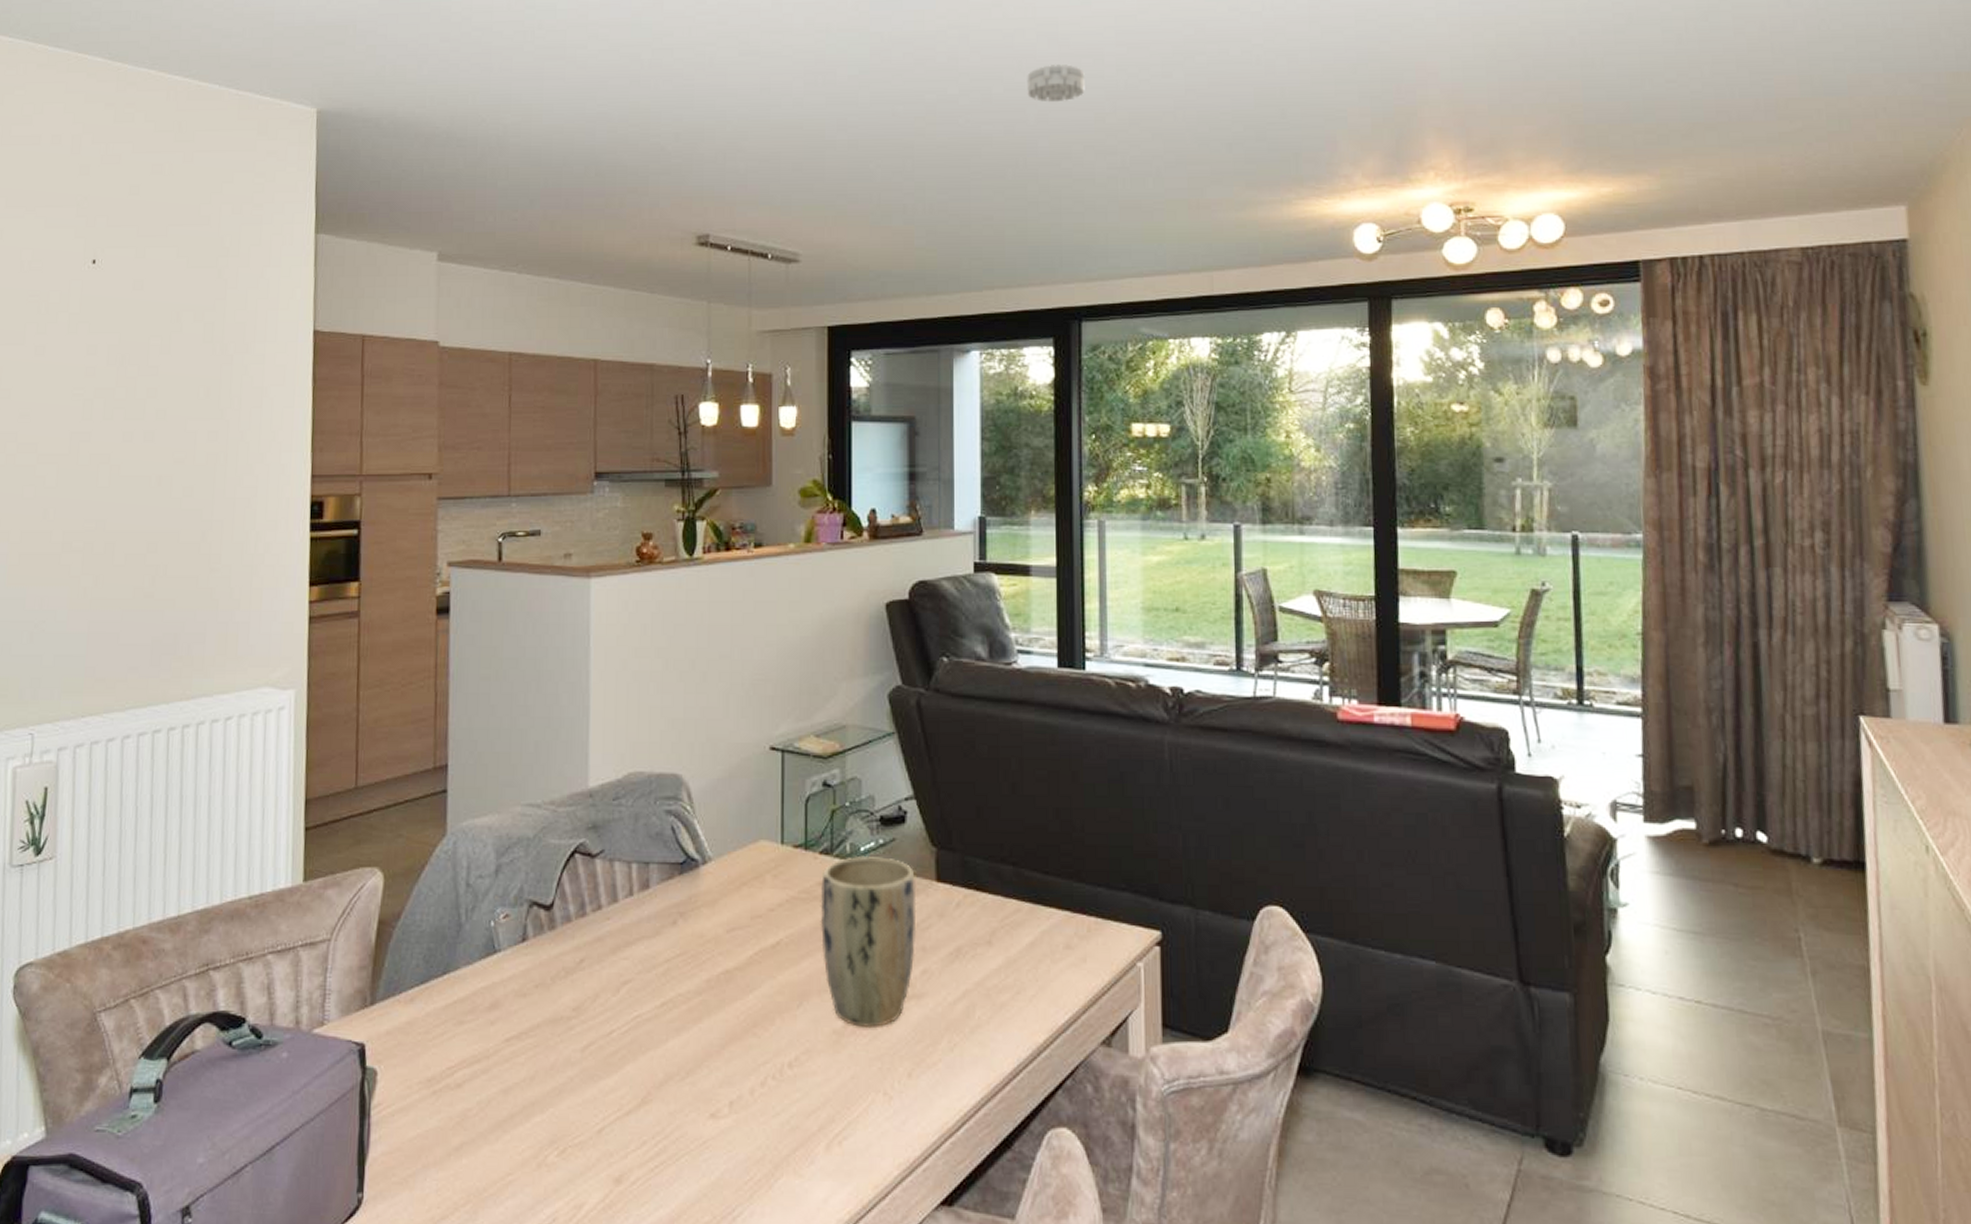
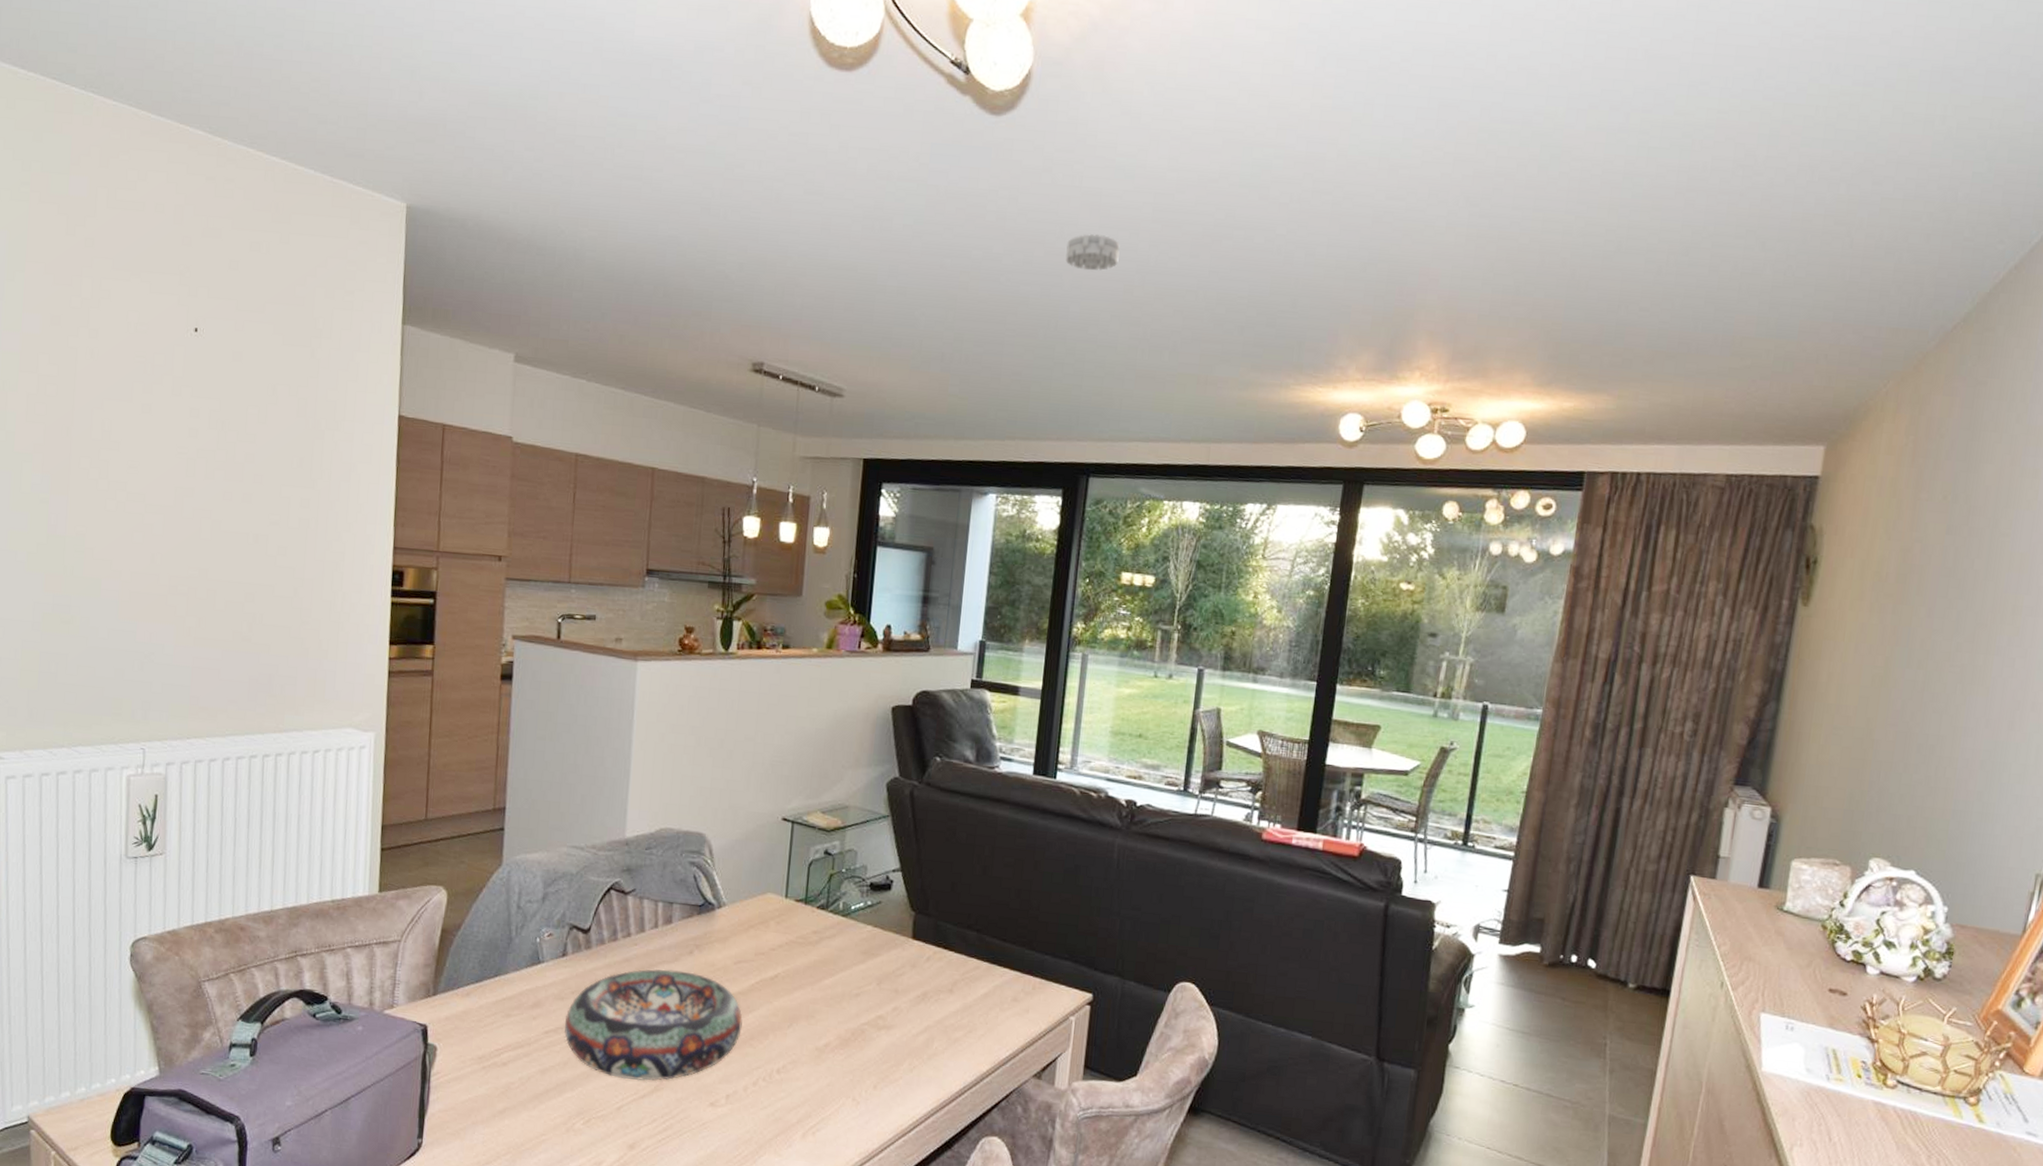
decorative bowl: none [528,947,742,1093] -> present [564,969,743,1081]
plant pot: present [820,855,917,1029] -> none [812,912,895,1049]

